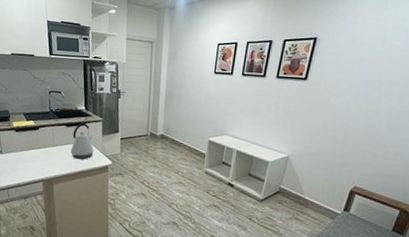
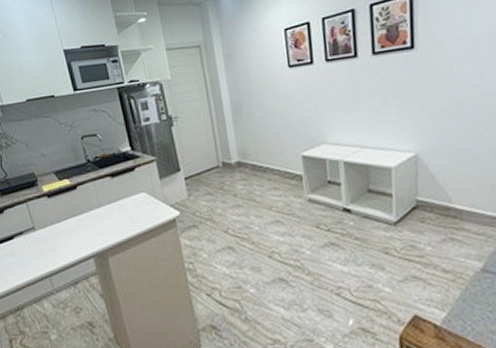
kettle: present [70,123,94,160] -> none [121,168,153,219]

